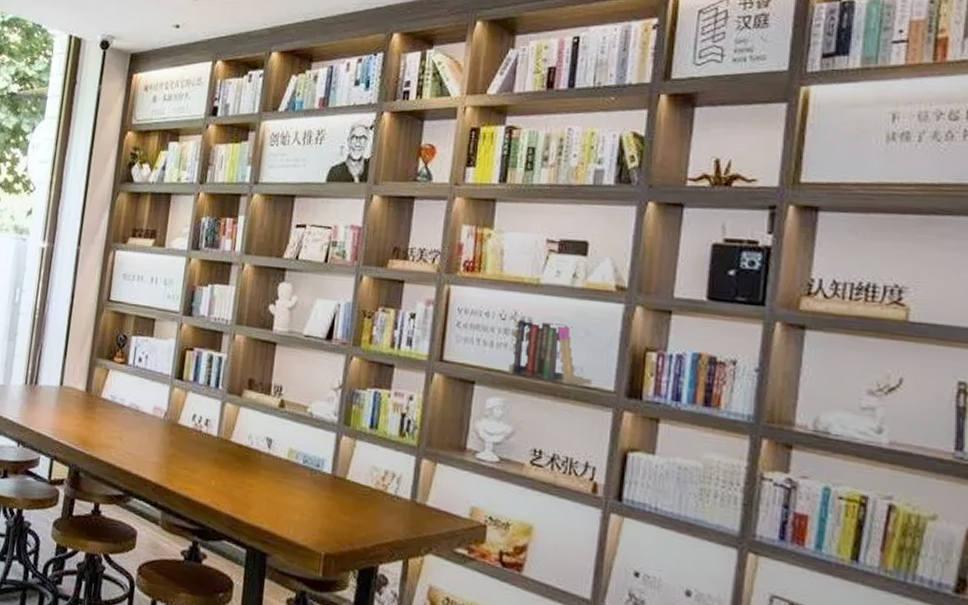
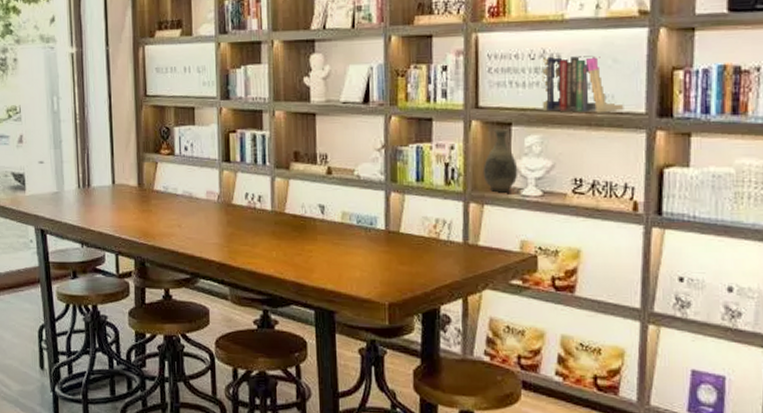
vase: none [439,384,477,454] -> present [482,128,518,193]

